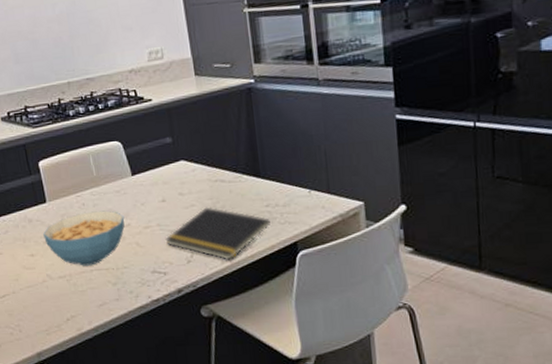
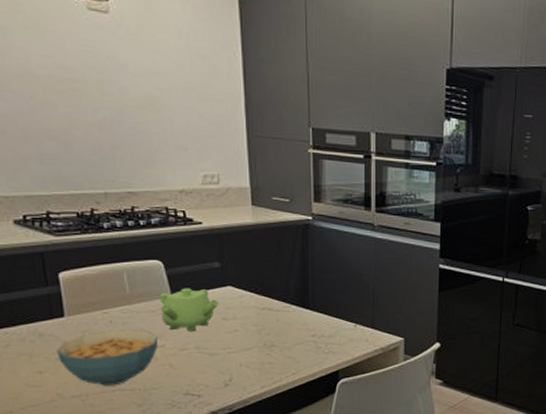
teapot: none [121,166,174,210] -> present [159,288,219,332]
notepad: present [165,207,270,260] -> none [203,333,314,385]

